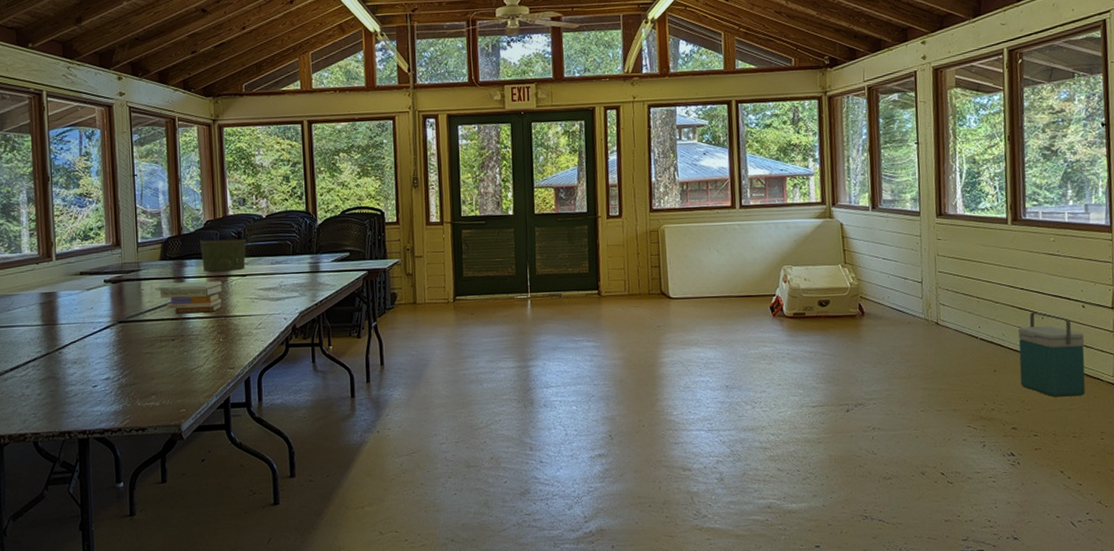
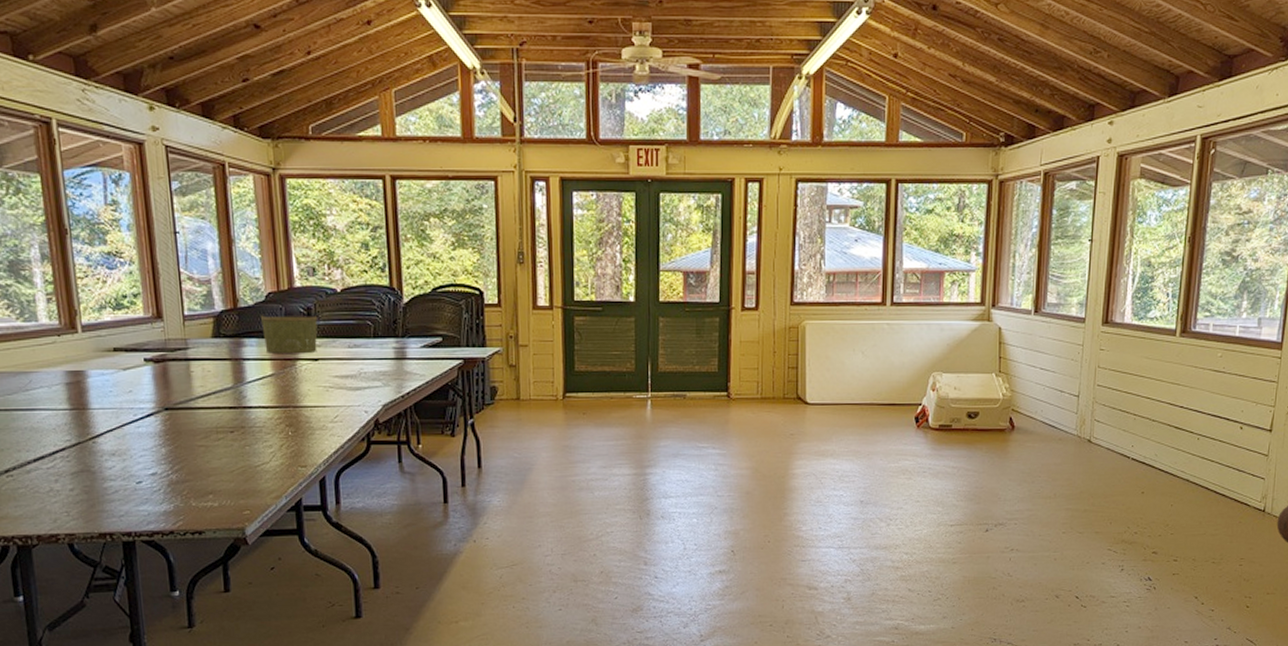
books: present [155,281,222,314] -> none [208,364,290,402]
cooler: present [1018,311,1086,397] -> none [1167,432,1238,522]

